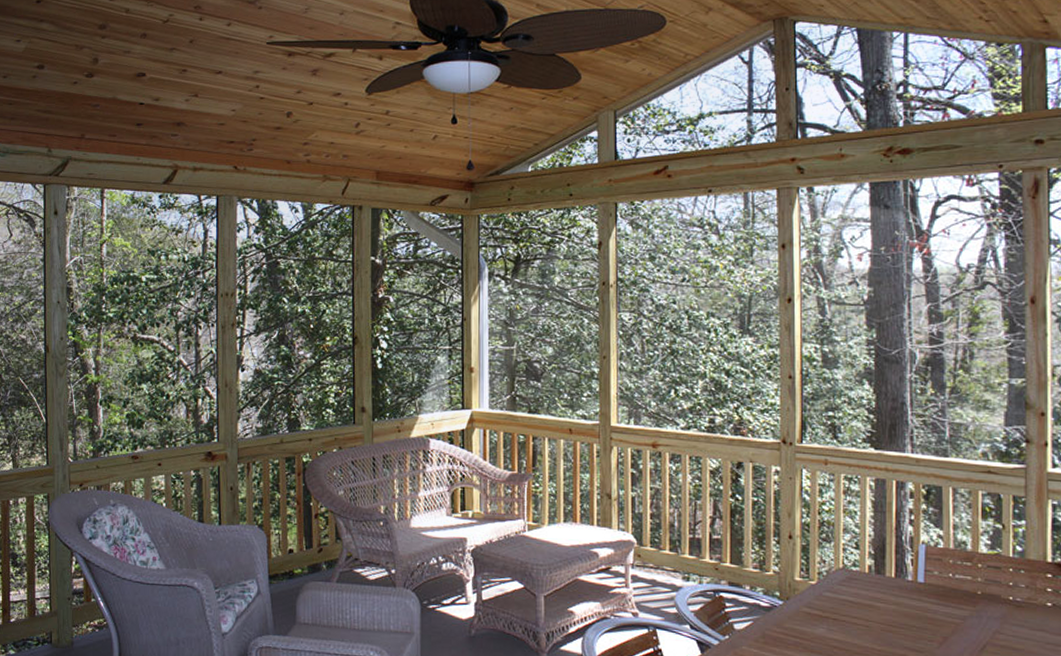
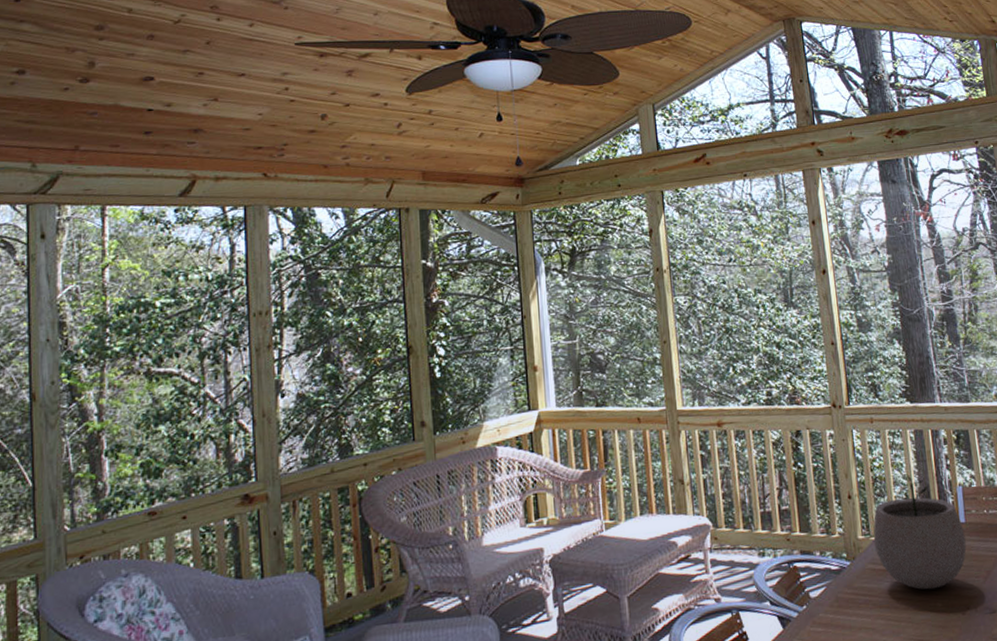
plant pot: none [812,523,922,645] -> present [873,474,967,590]

